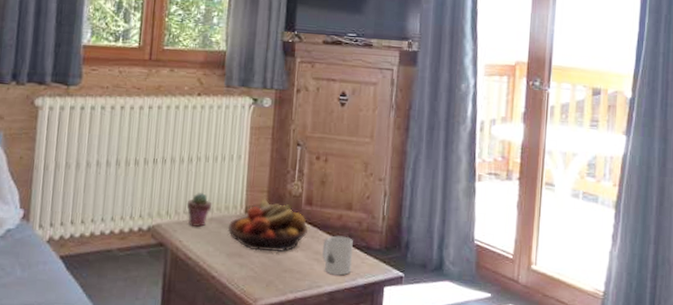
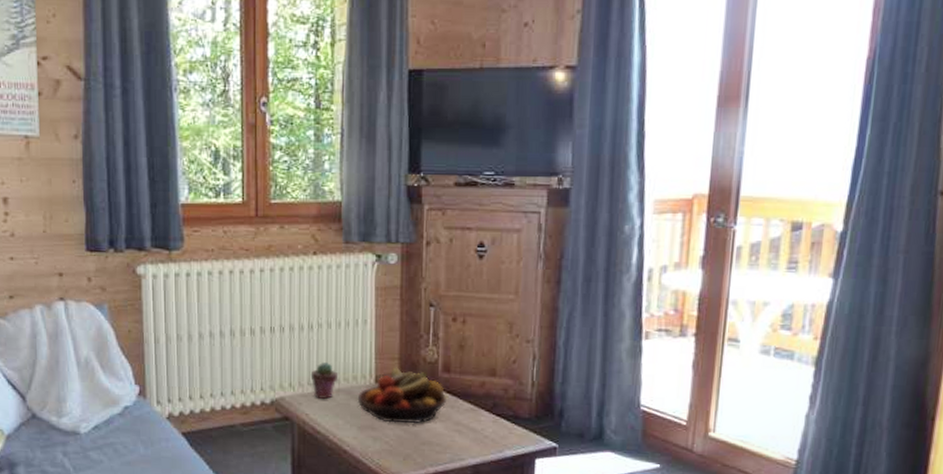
mug: present [322,235,353,276] -> none [463,404,499,448]

